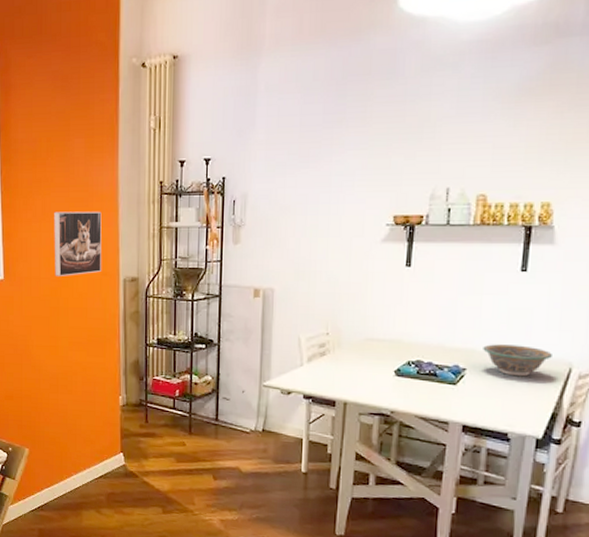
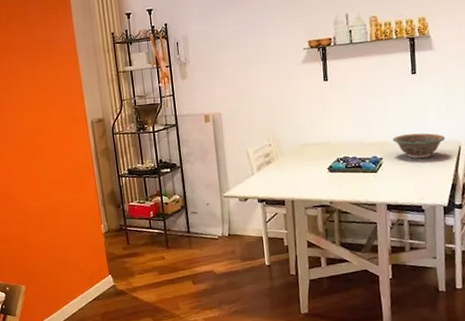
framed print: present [54,211,102,276] -> none [20,64,71,126]

